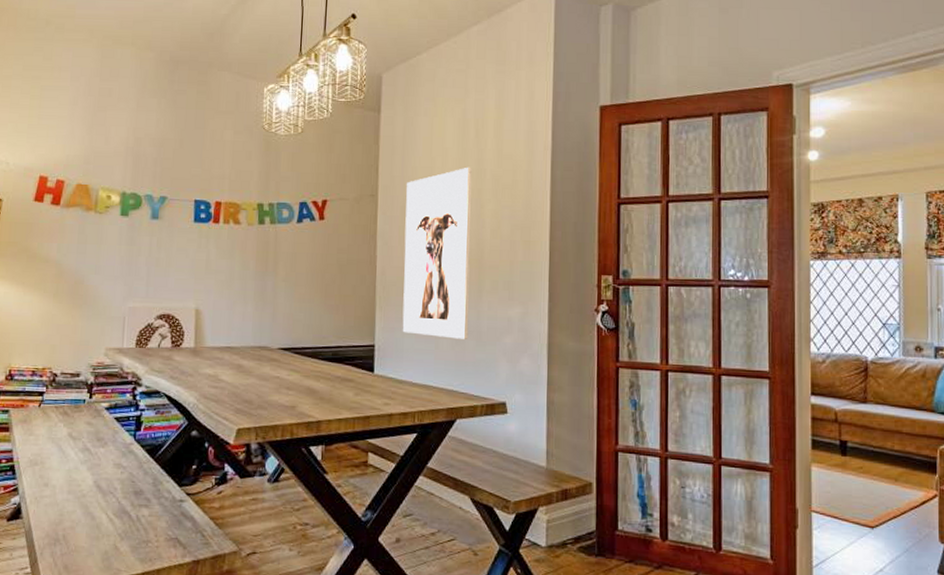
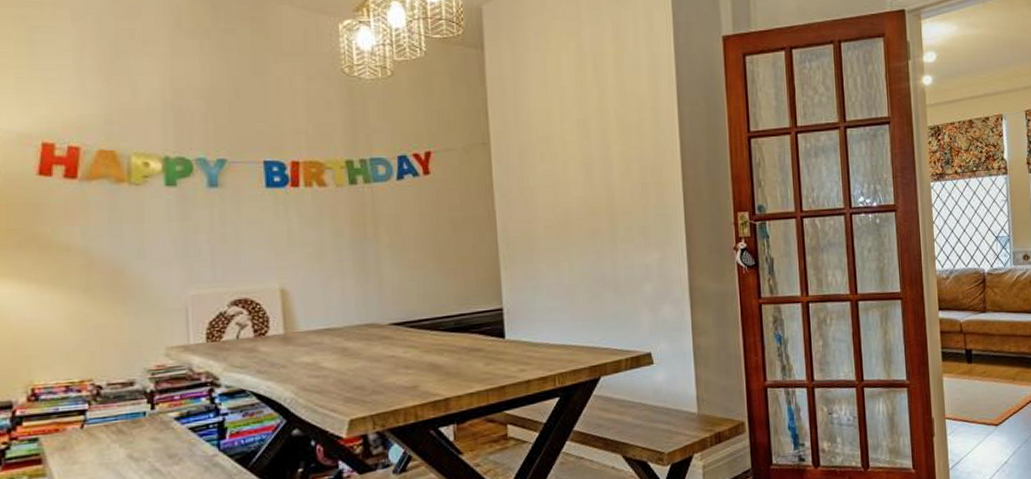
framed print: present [402,167,472,339] -> none [522,106,606,293]

